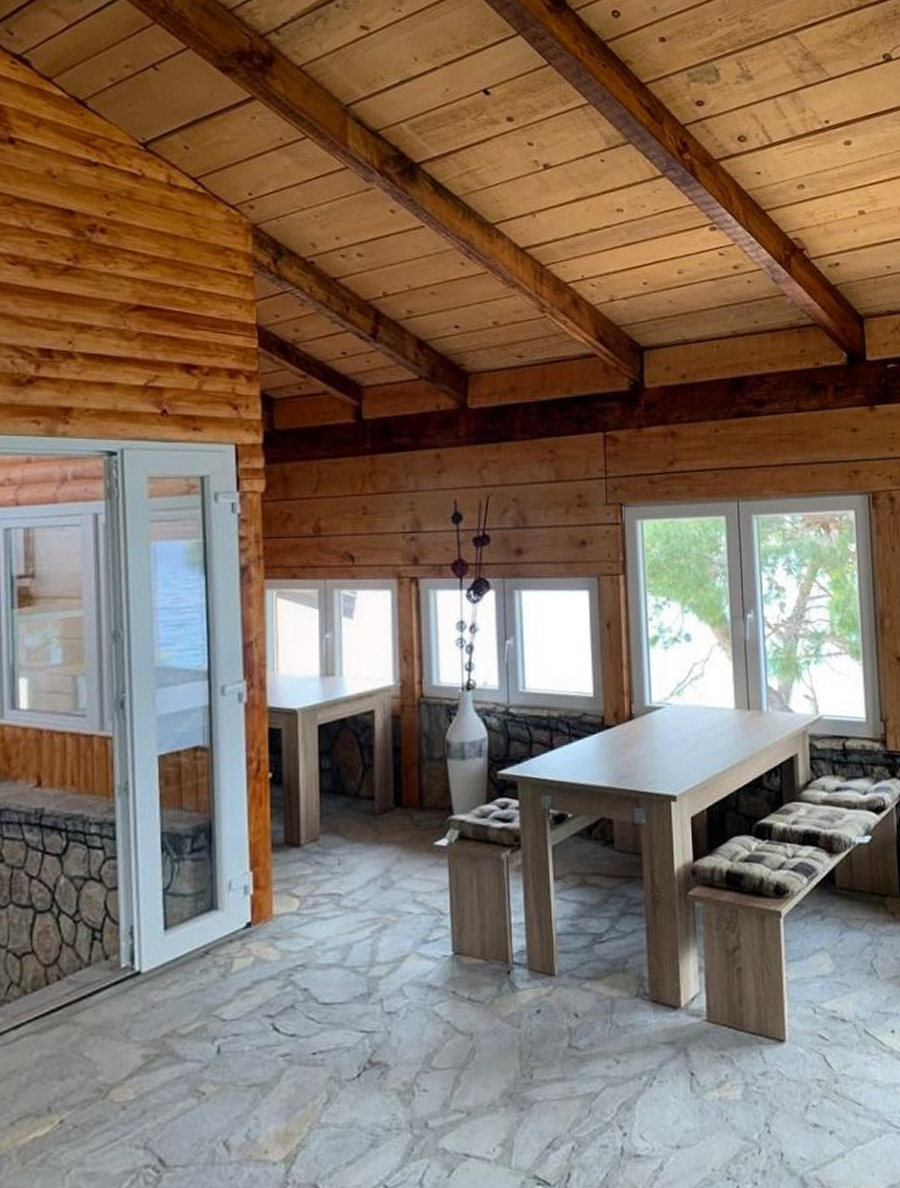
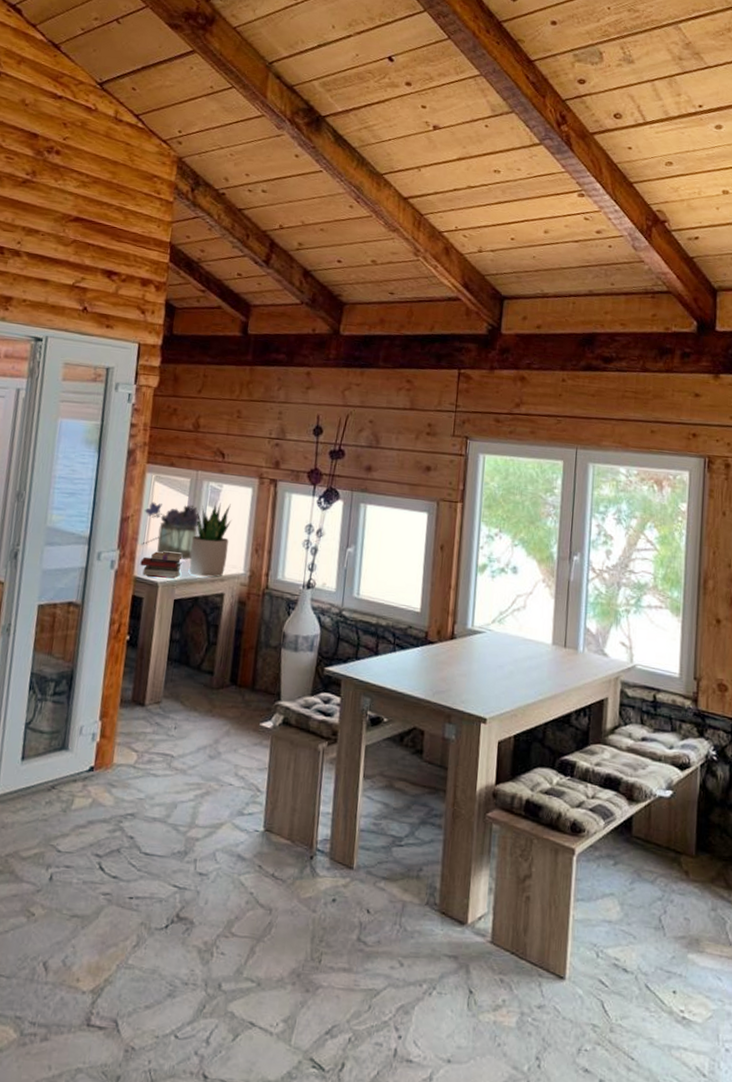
flower bouquet: none [269,618,334,680] -> present [140,501,199,560]
books: none [273,674,323,704] -> present [140,551,182,579]
planter: none [329,611,372,696] -> present [189,503,231,578]

